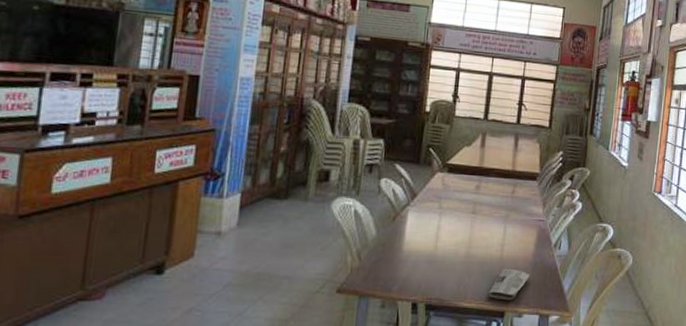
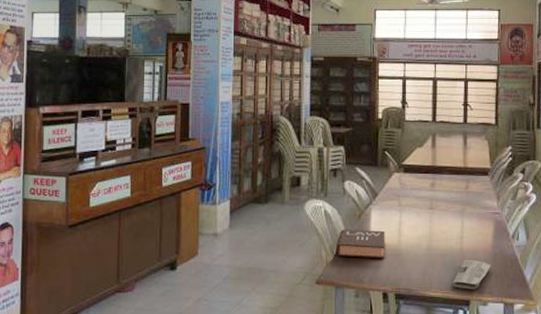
book: none [363,232,421,266] -> present [335,229,385,259]

